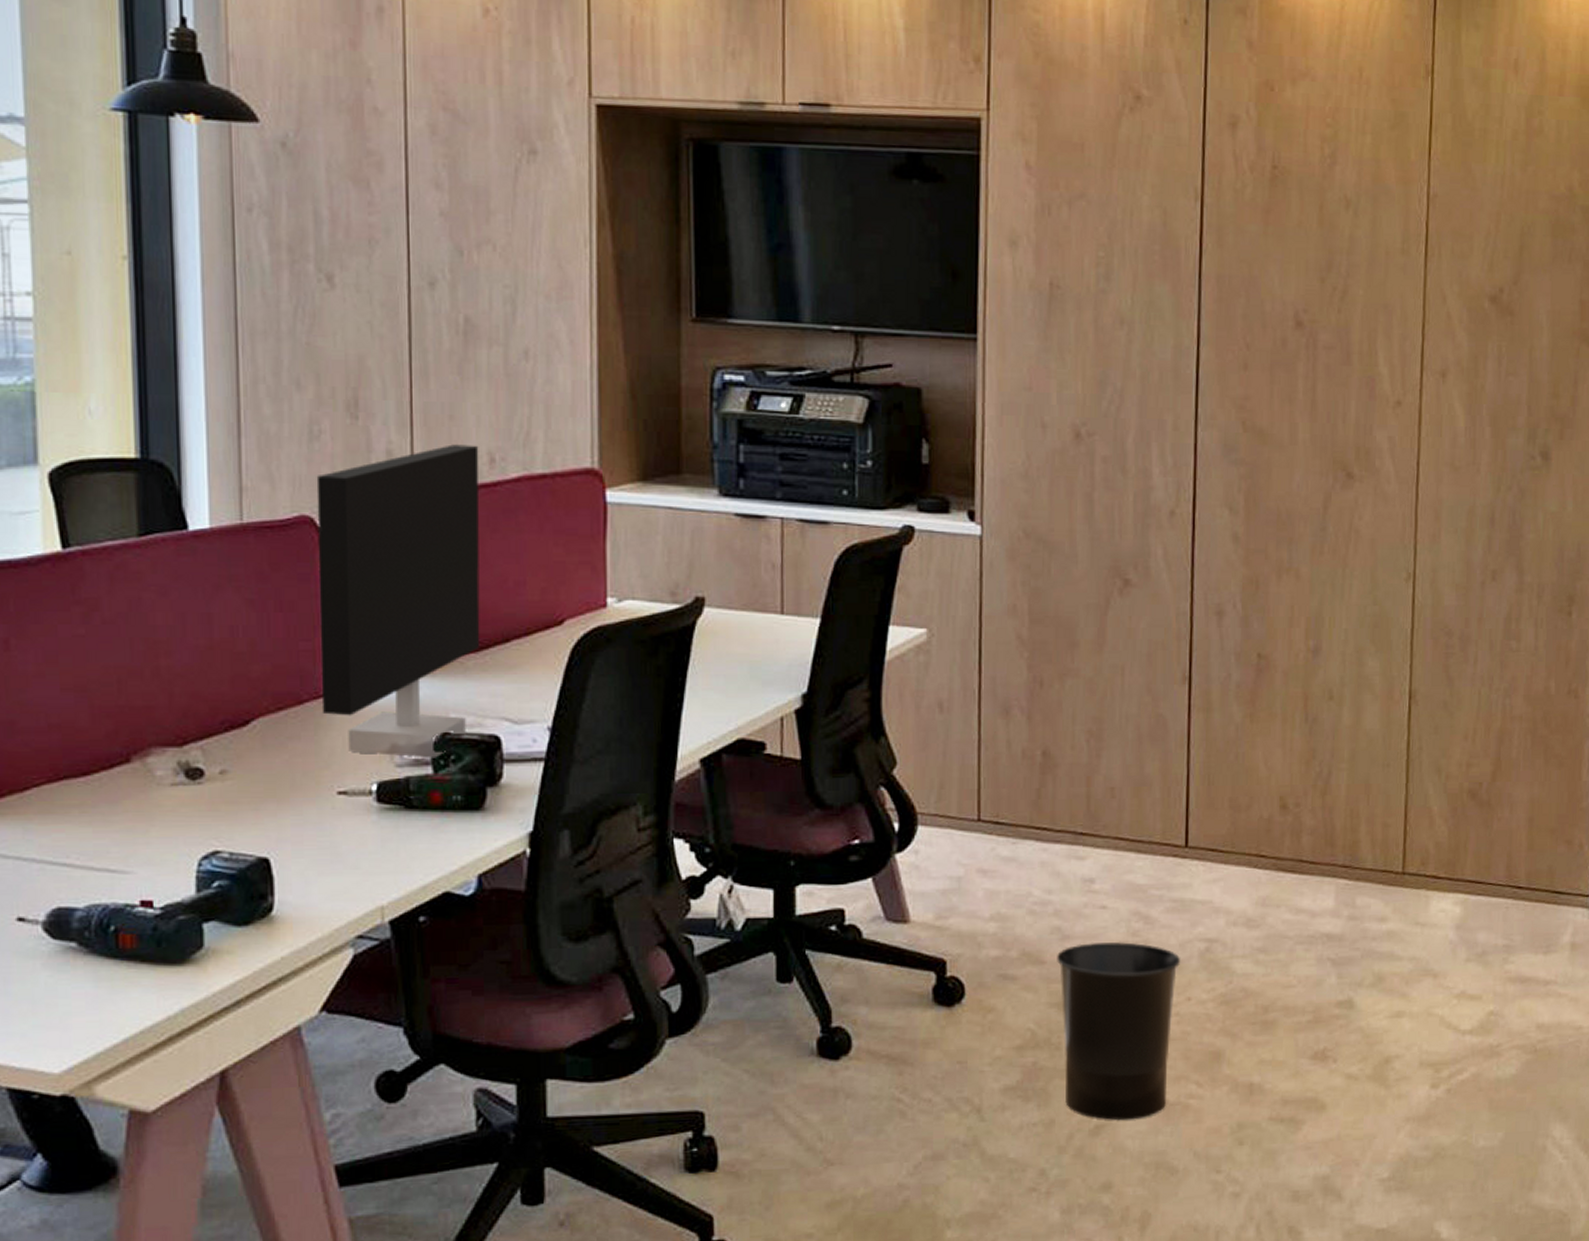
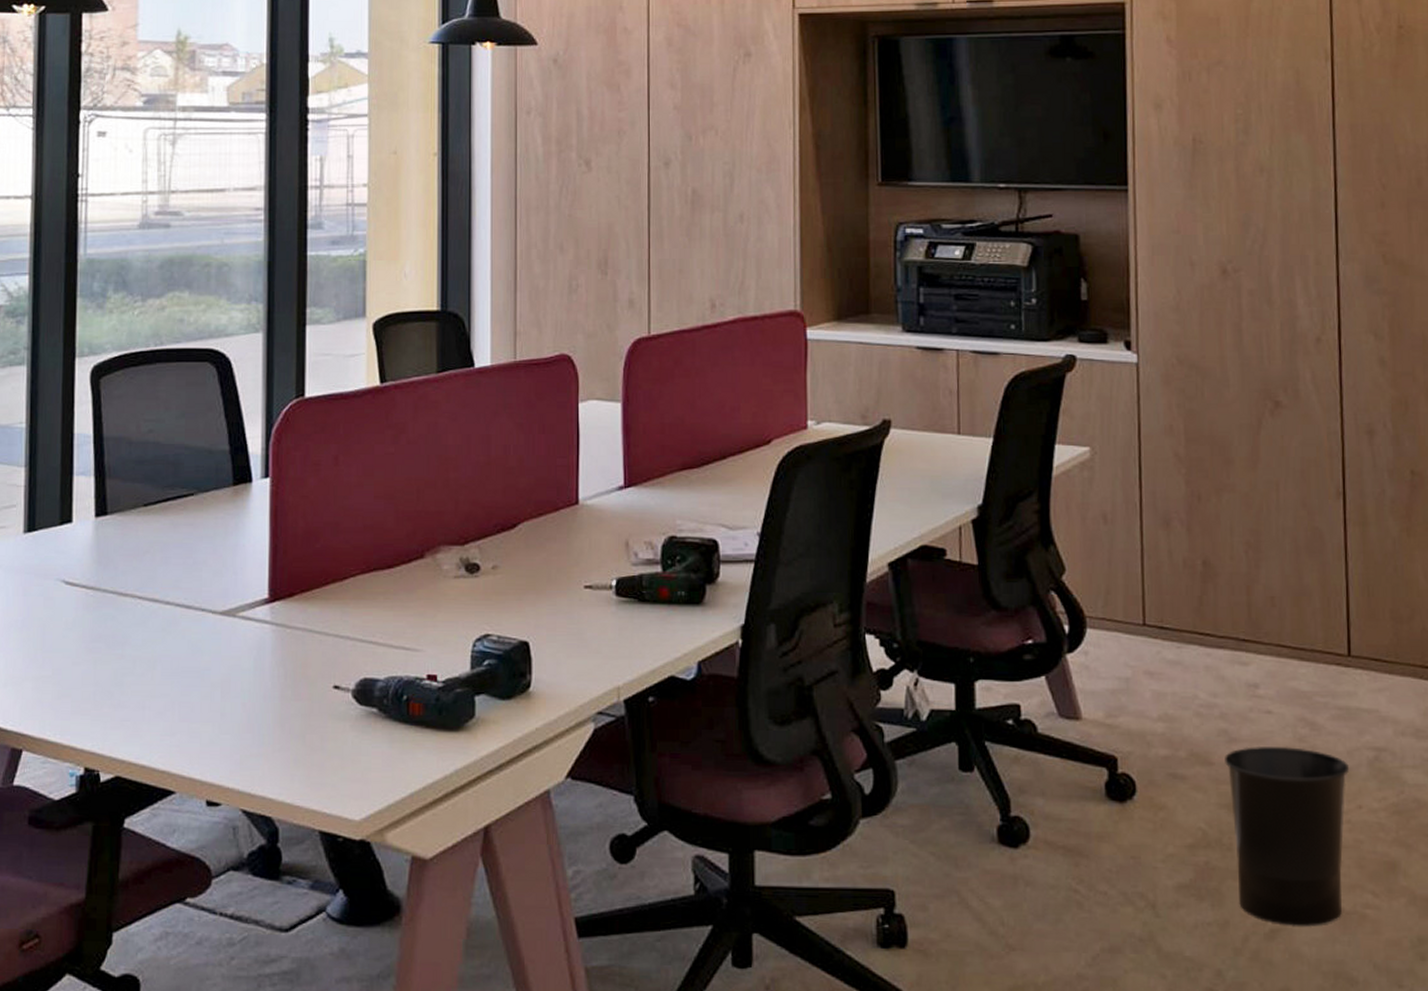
monitor: present [316,444,480,758] -> none [573,293,703,559]

